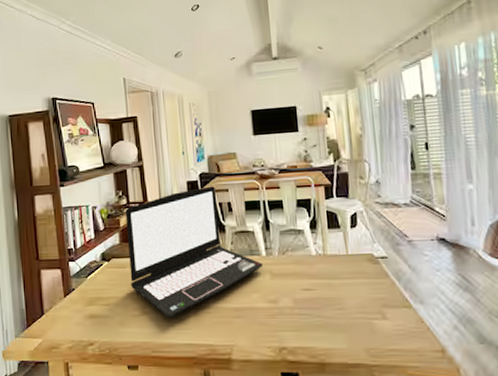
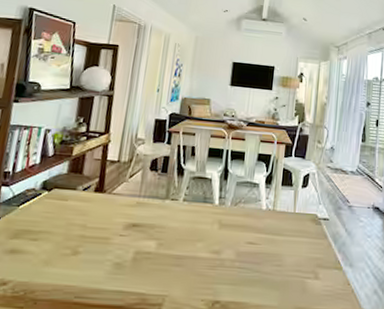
laptop: present [125,186,264,318] -> none [68,127,214,261]

